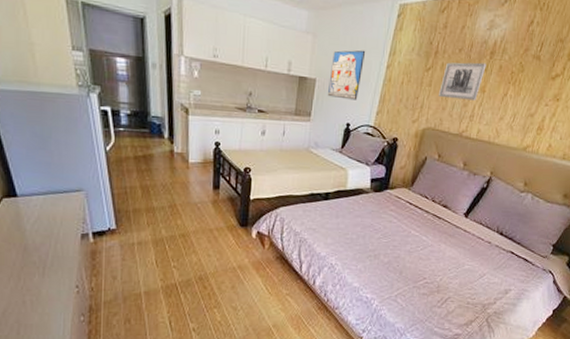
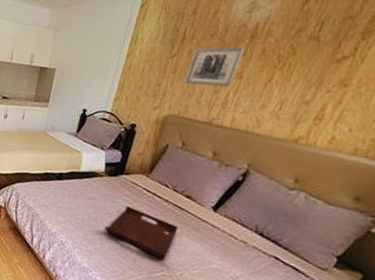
wall art: present [328,50,366,100] -> none [66,40,106,88]
serving tray: none [373,221,438,269] -> present [105,206,179,260]

